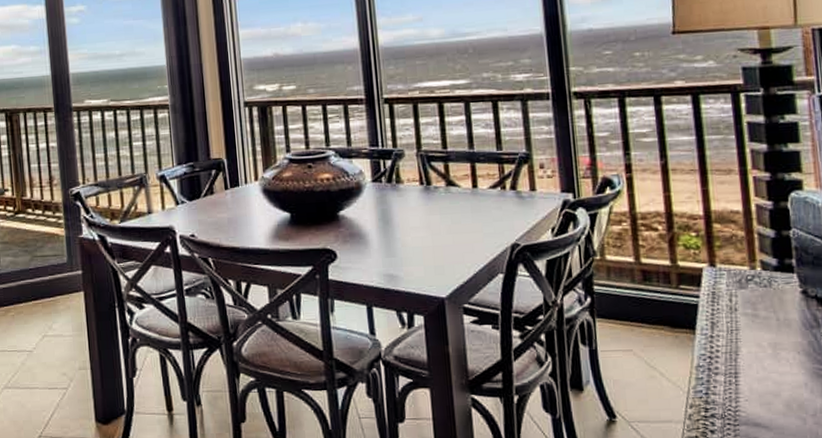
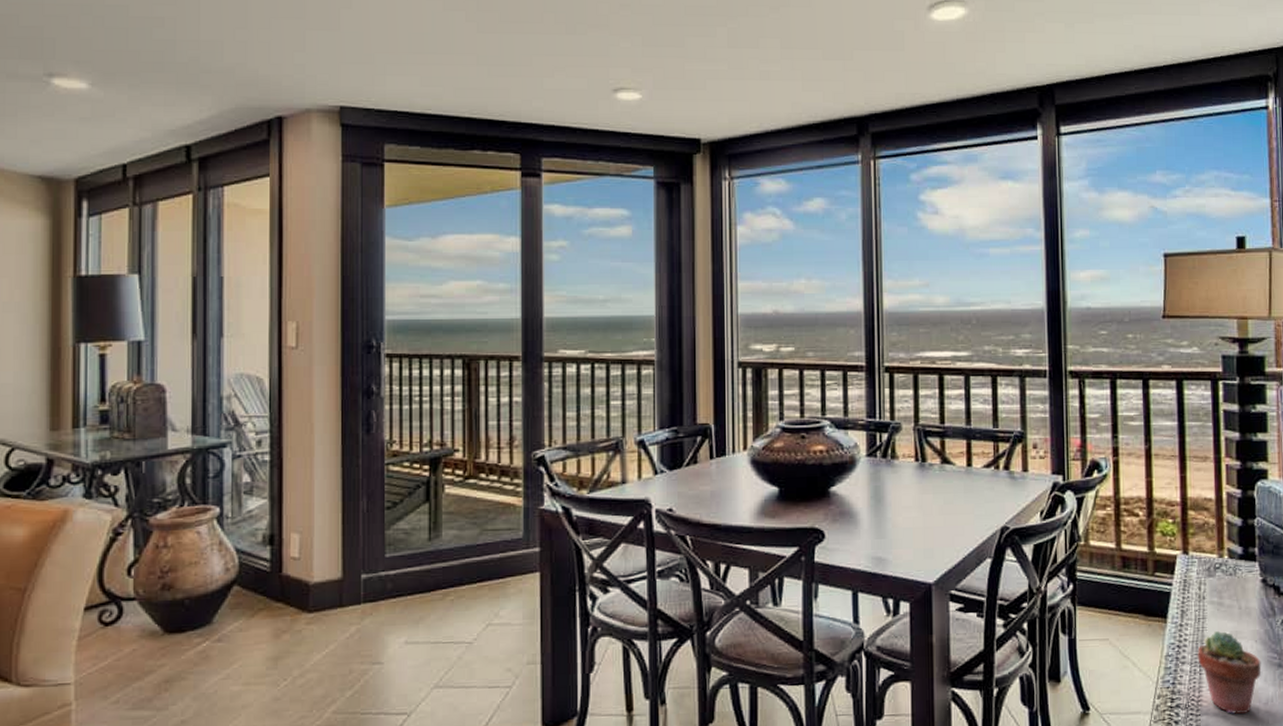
potted succulent: none [731,343,807,426] -> present [1196,631,1261,715]

